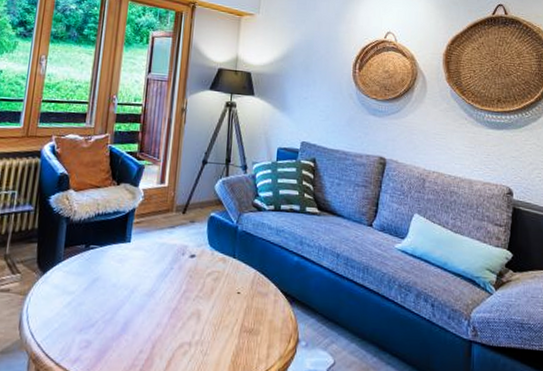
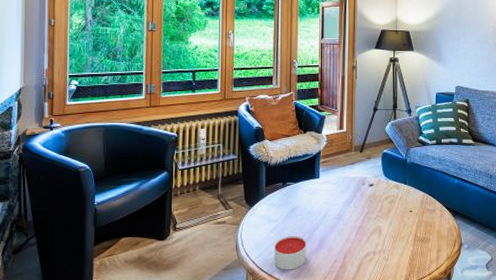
candle: none [65,313,107,360] -> present [274,235,306,270]

